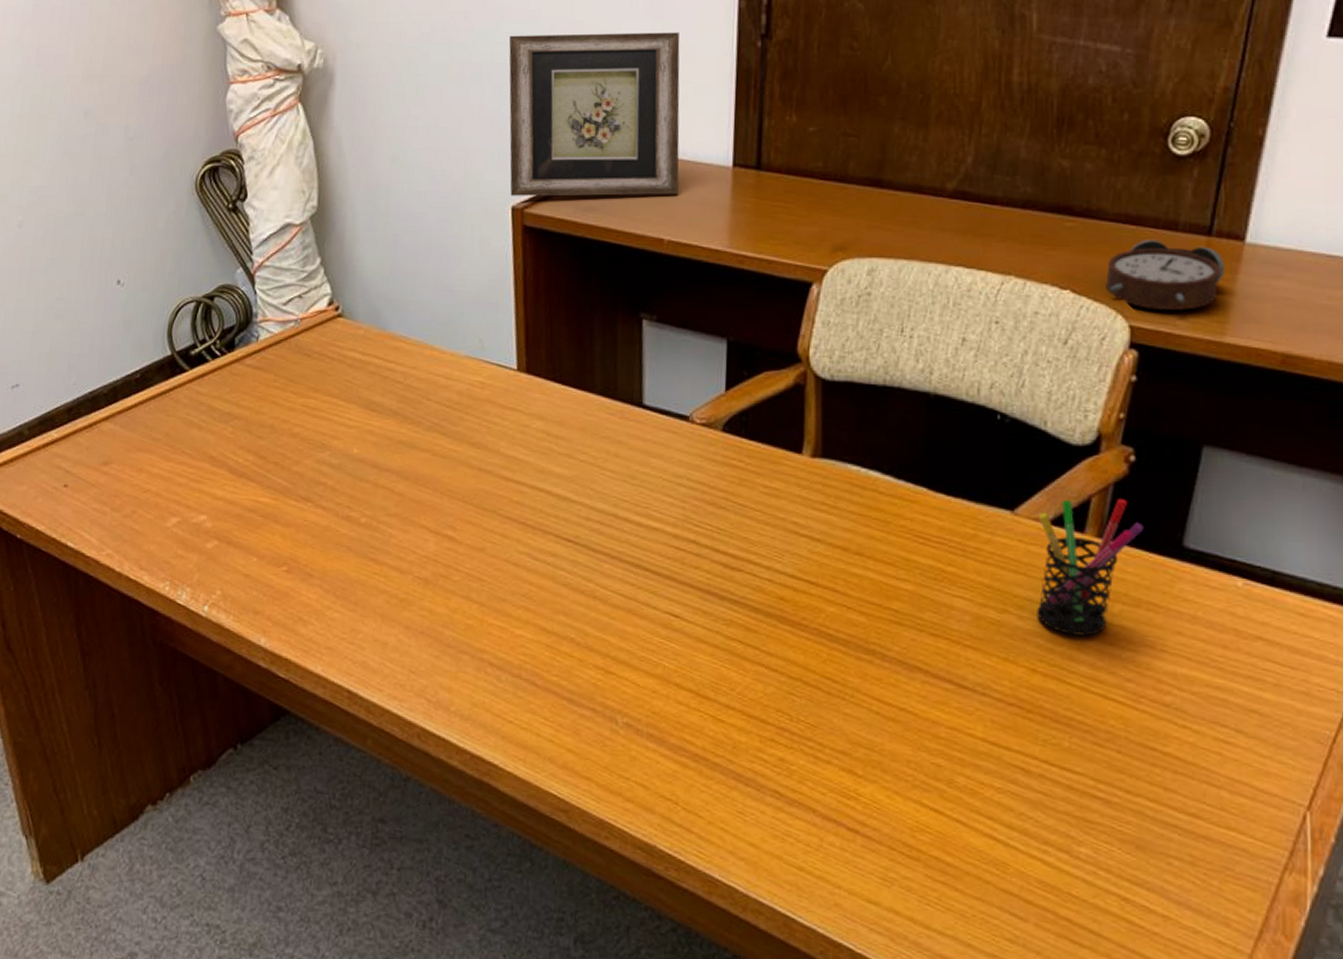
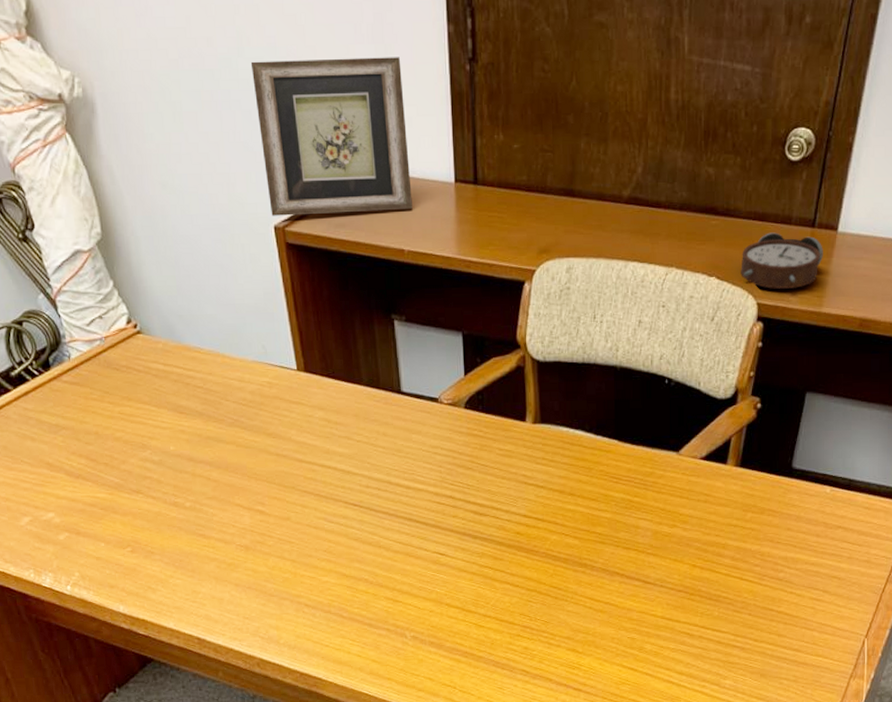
pen holder: present [1037,499,1144,636] -> none [695,437,767,538]

